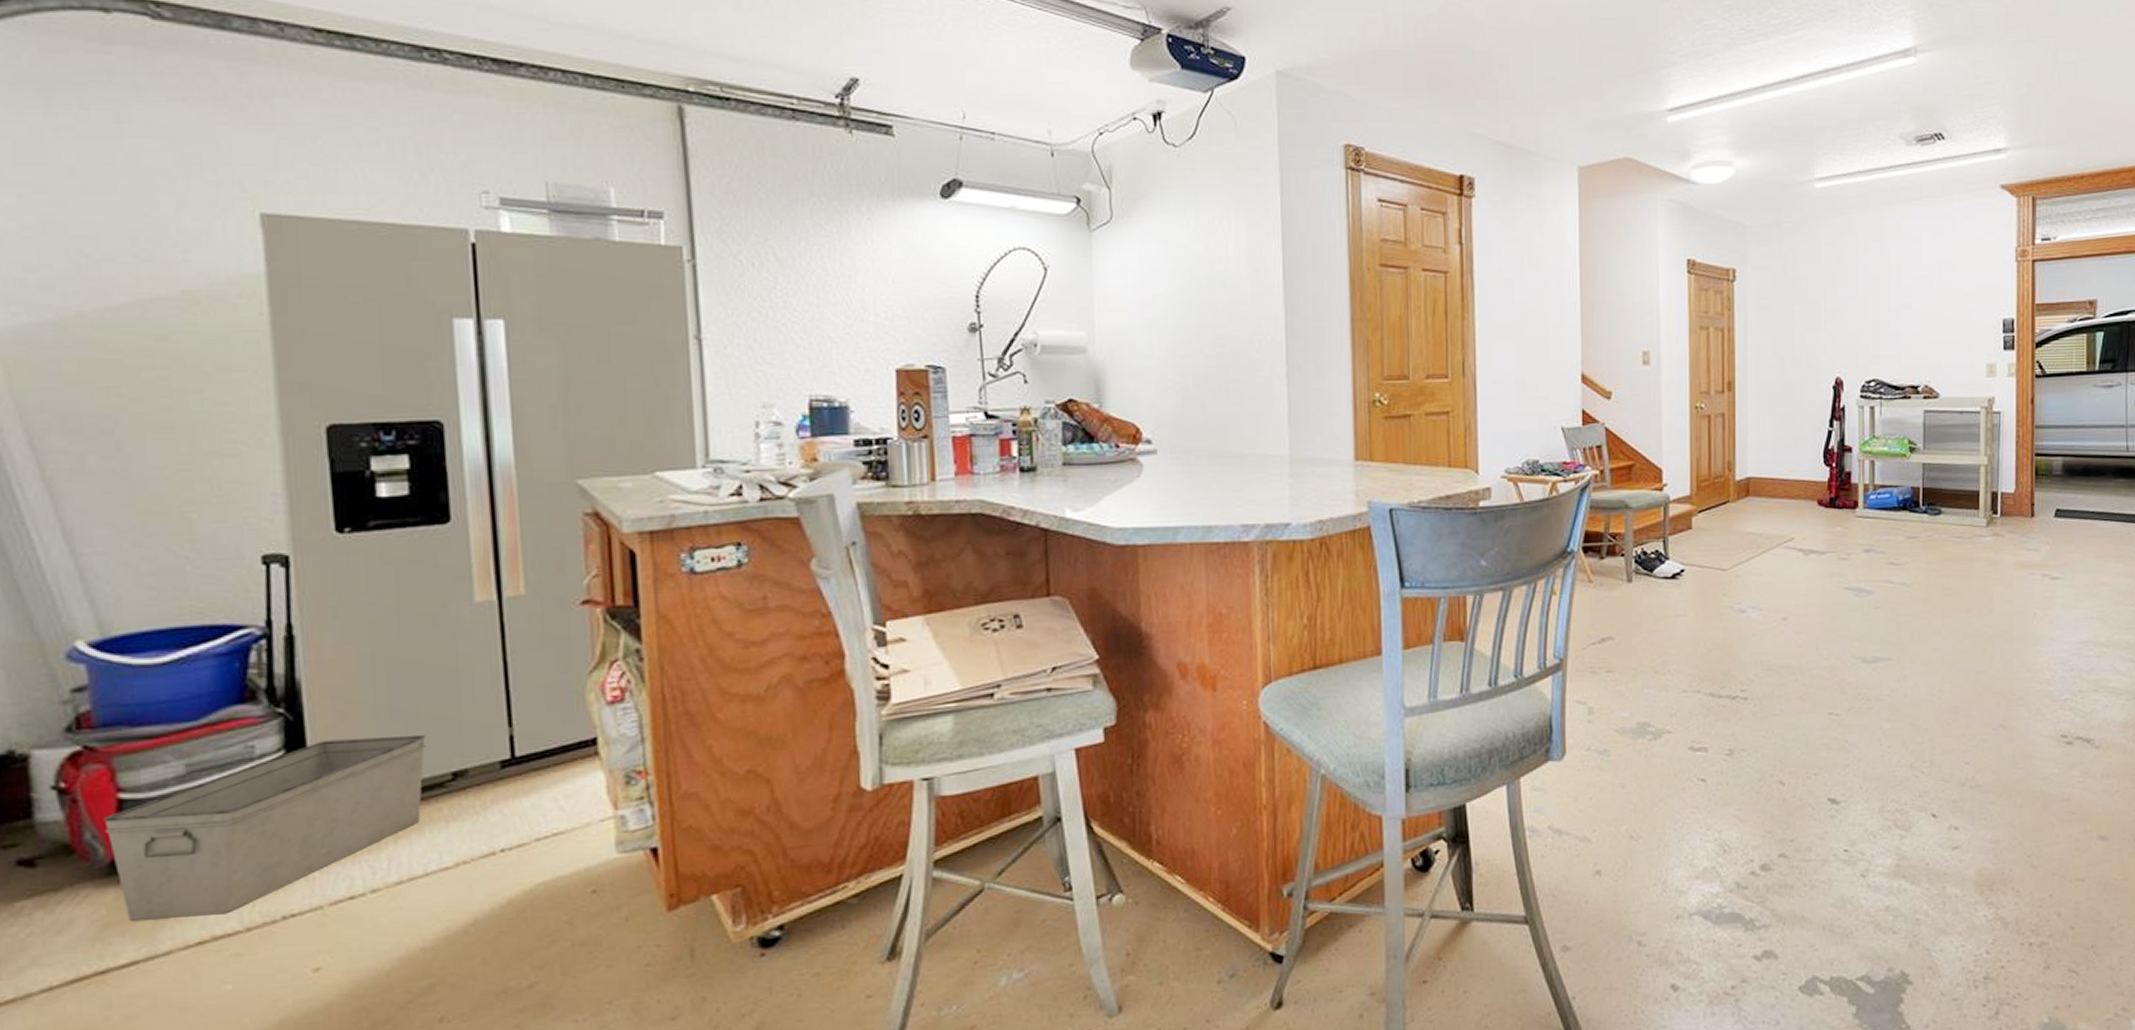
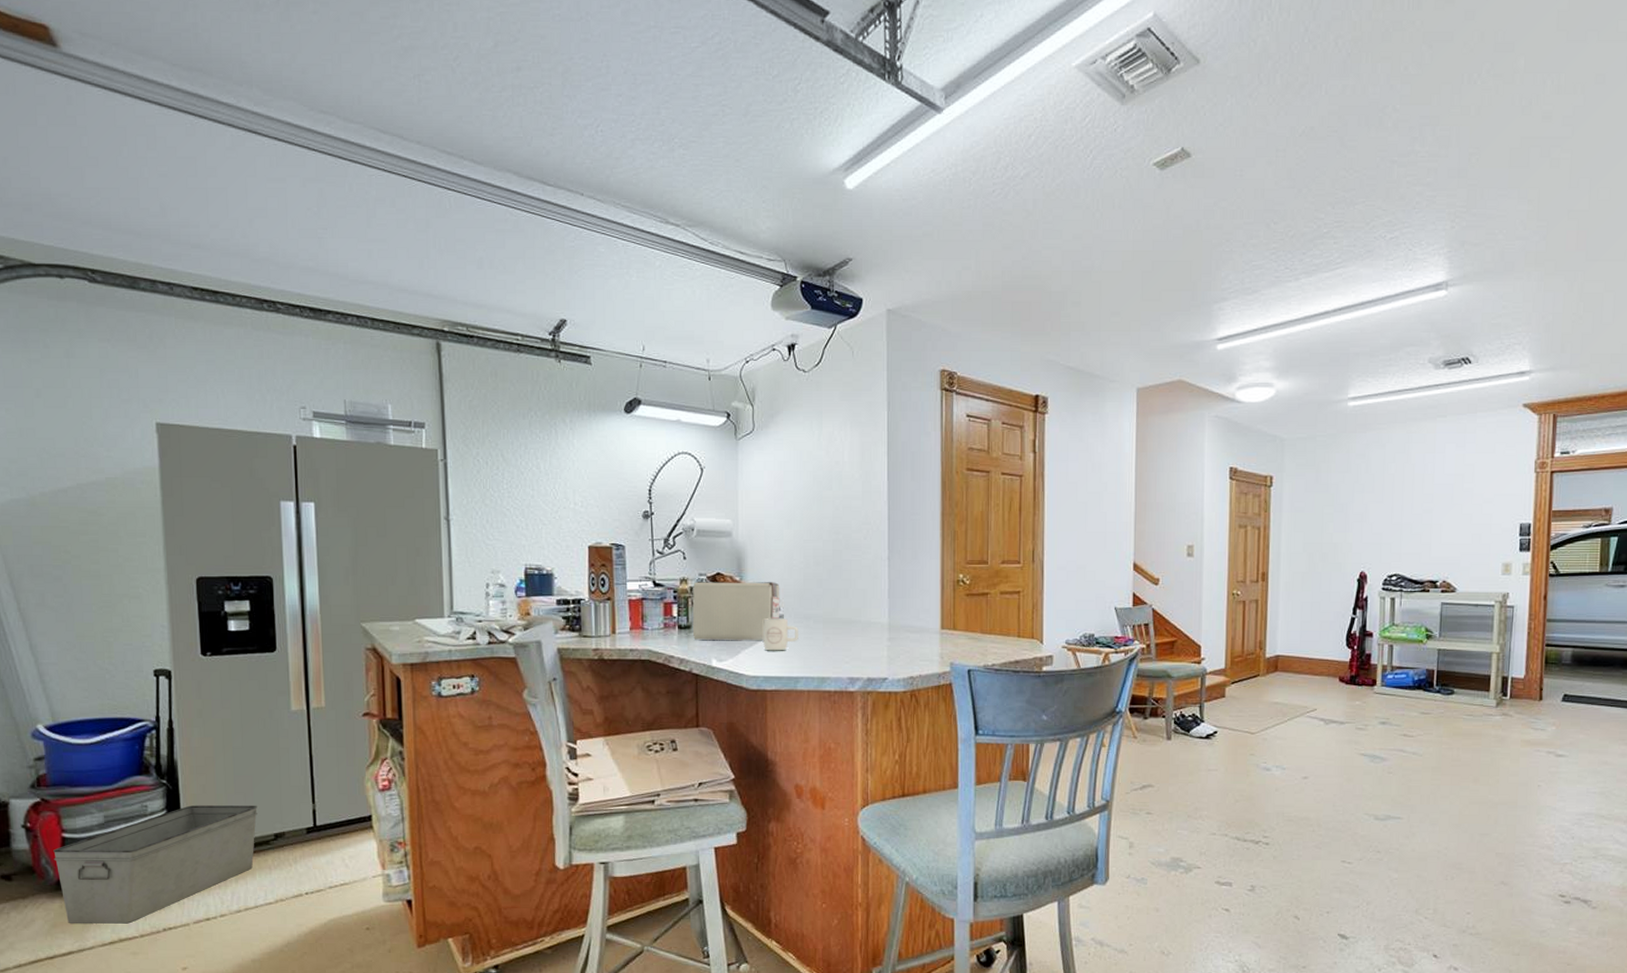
box: none [1038,409,1153,485] -> present [693,582,780,640]
mug: none [1130,454,1177,496] -> present [762,618,799,651]

